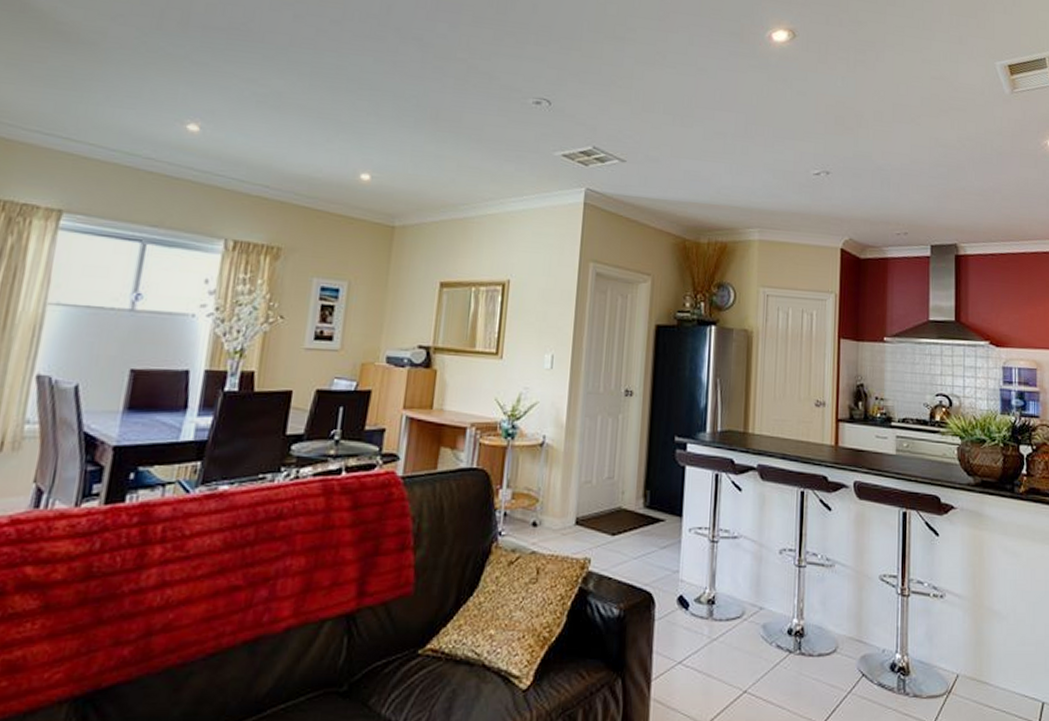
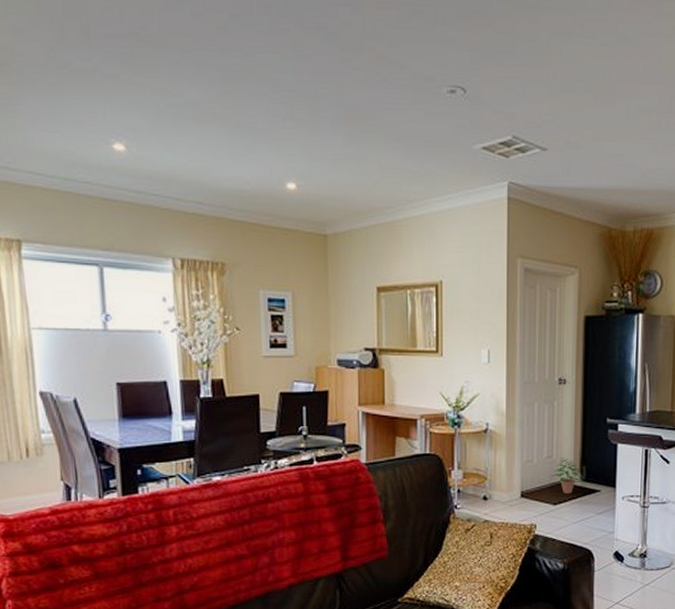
potted plant: none [610,479,648,522] -> present [550,458,584,494]

